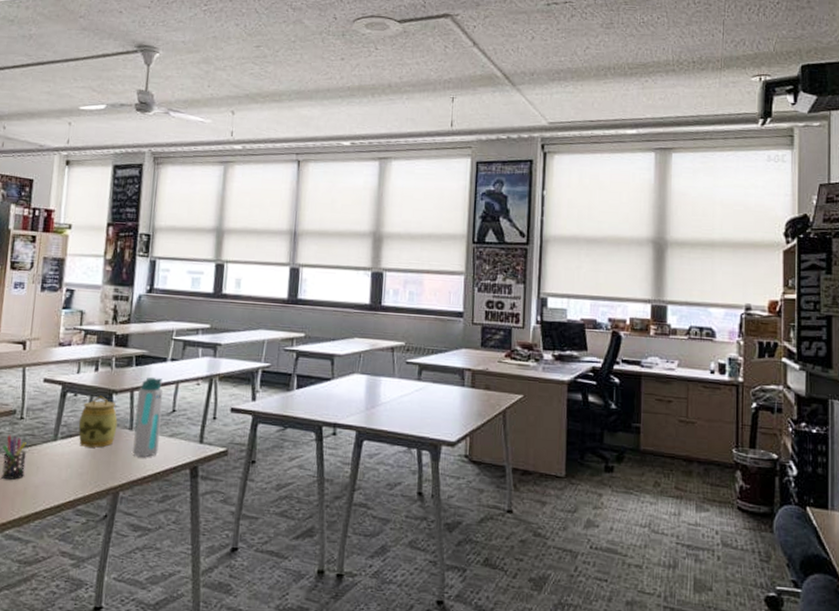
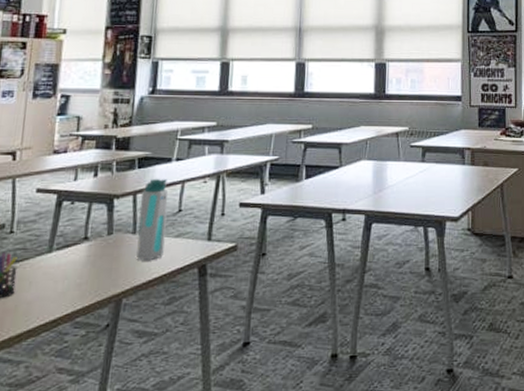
jar: present [78,395,118,448] -> none [76,201,120,256]

